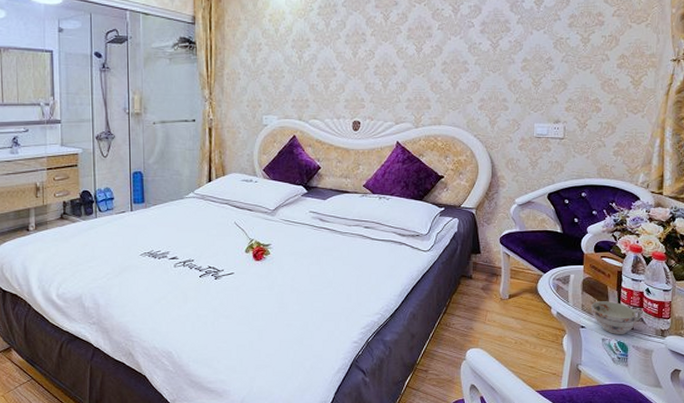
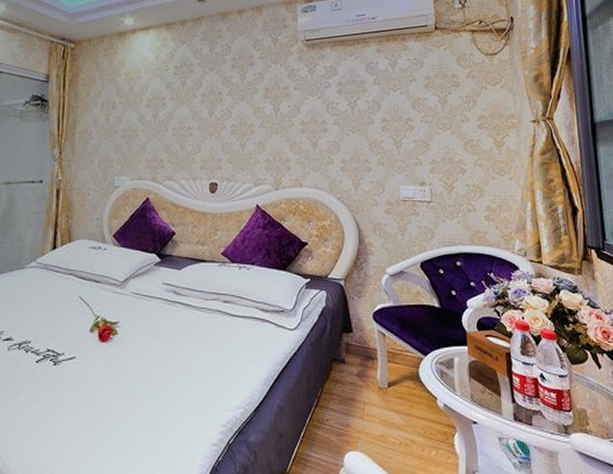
teacup: present [591,301,642,335] -> none [481,390,539,433]

